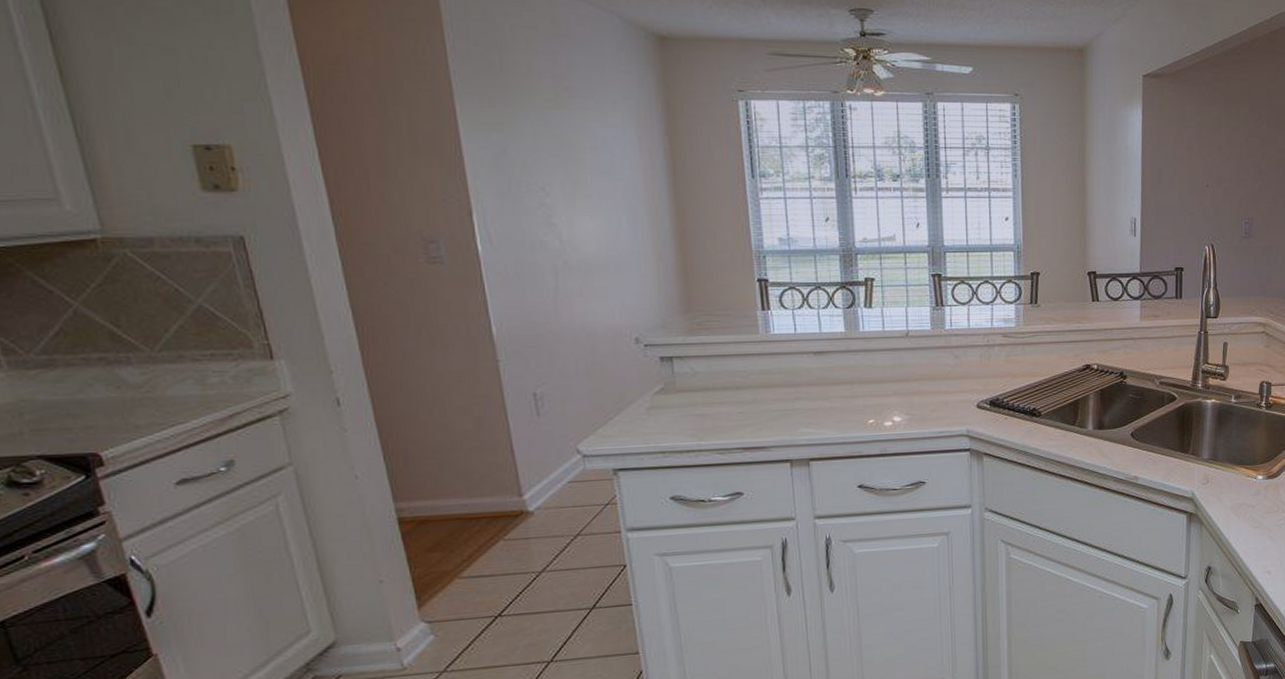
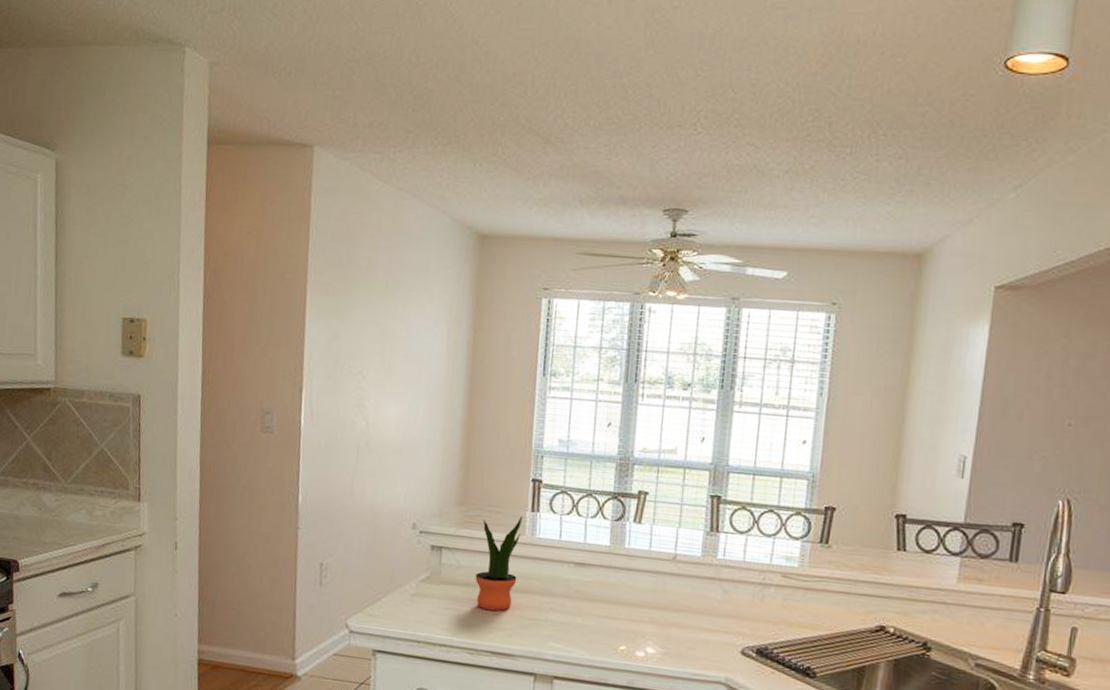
potted plant: none [713,315,758,410] -> present [475,515,522,611]

